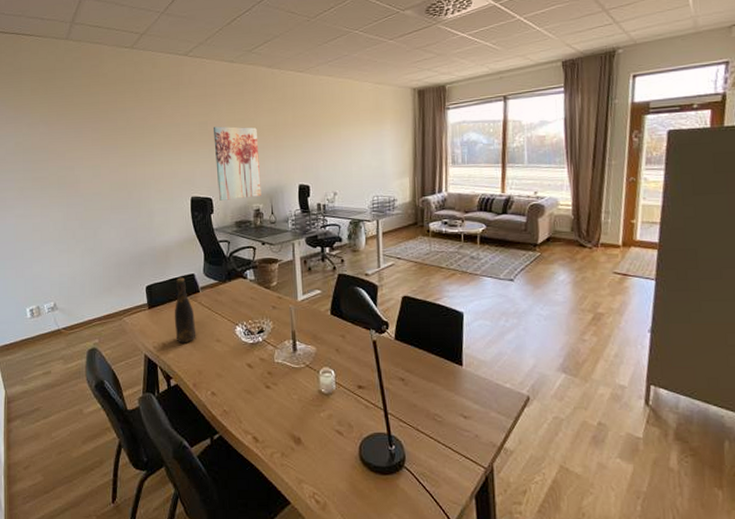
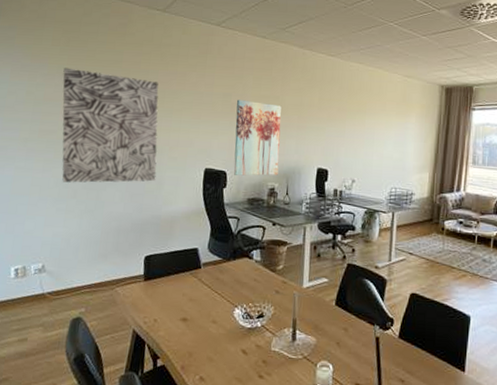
wall art: none [46,115,146,225] -> present [62,67,159,183]
bottle: present [174,277,196,344] -> none [169,250,193,322]

